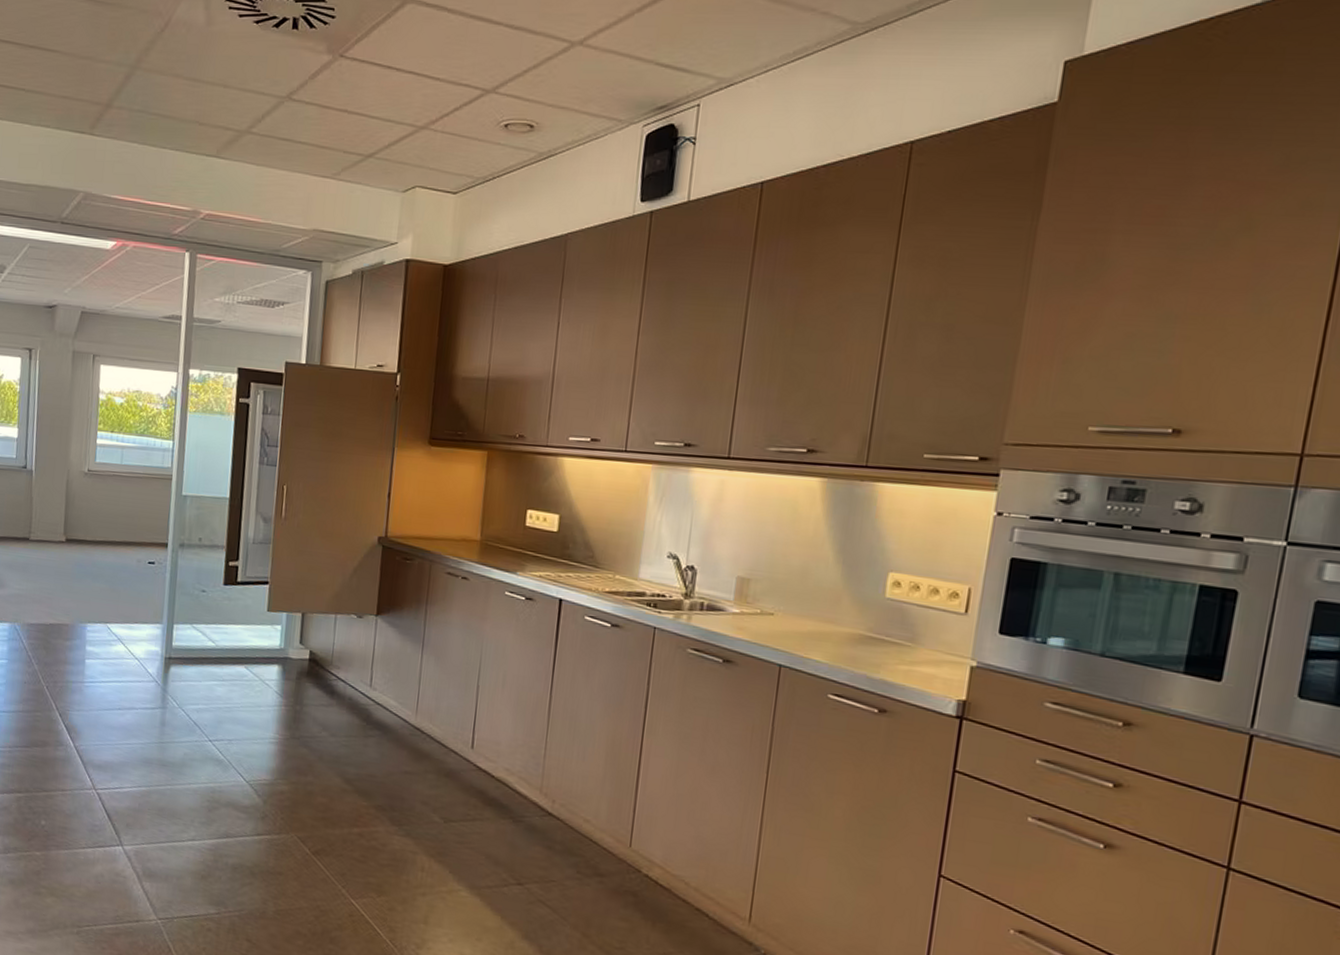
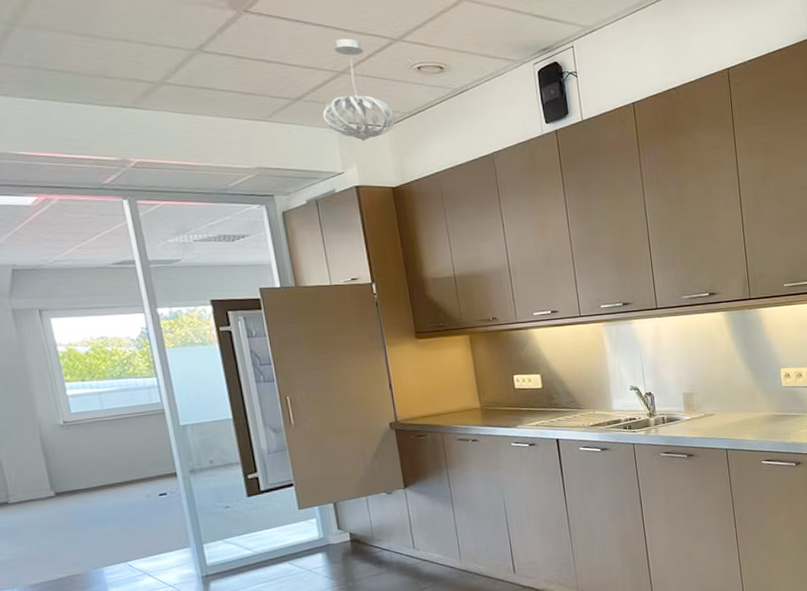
pendant light: none [391,88,467,209] -> present [323,38,396,142]

